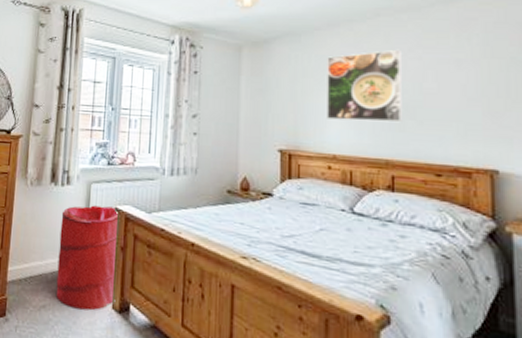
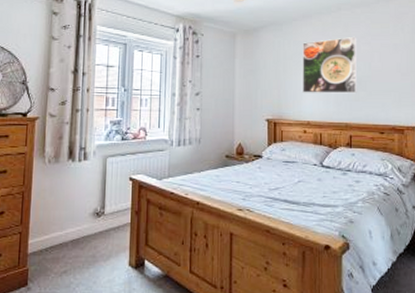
laundry hamper: present [56,205,118,311] -> none [76,177,132,270]

